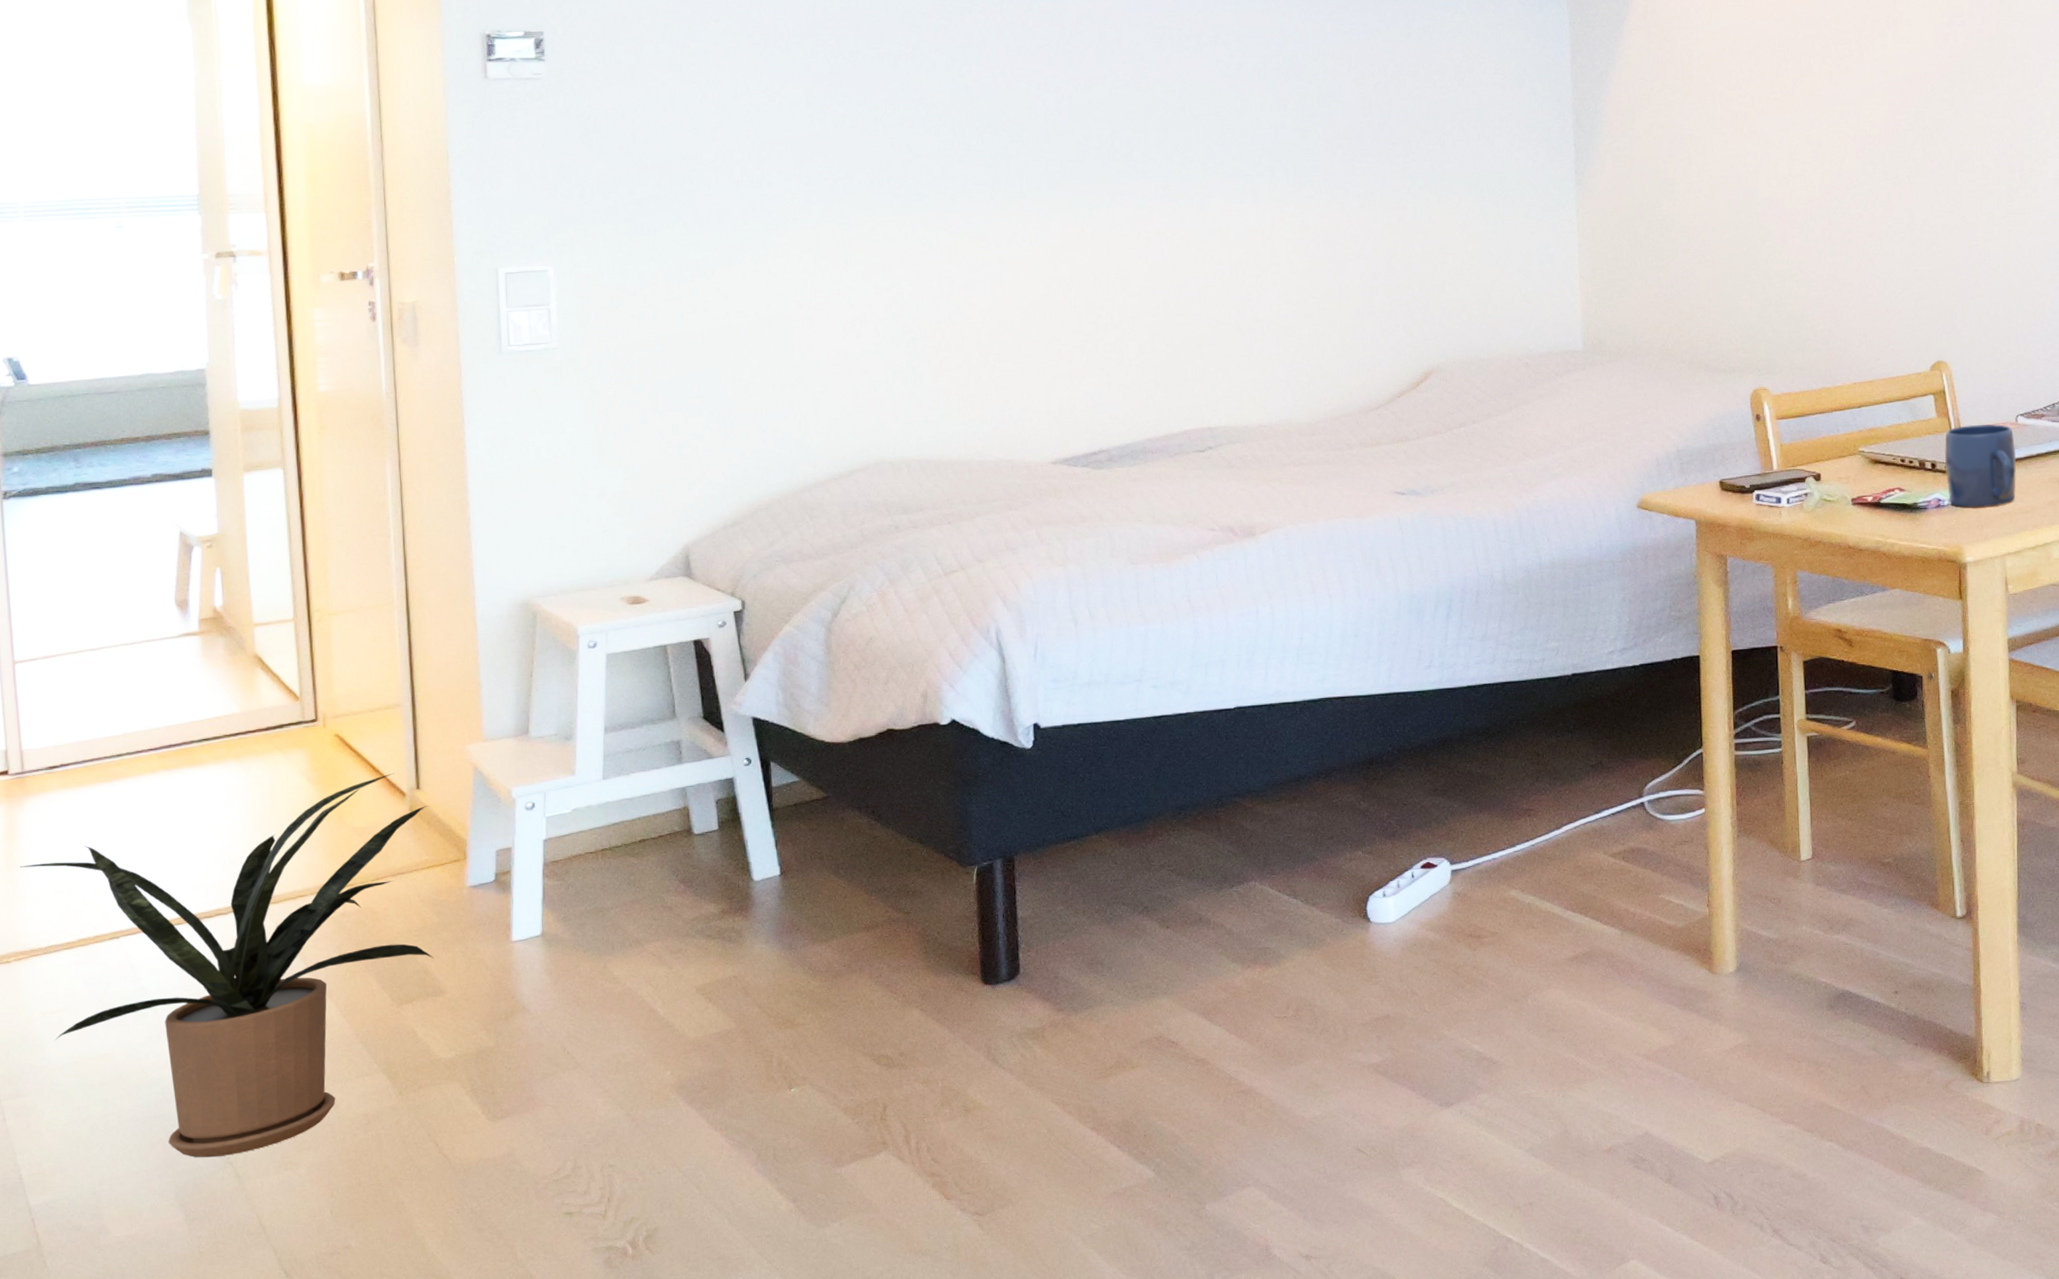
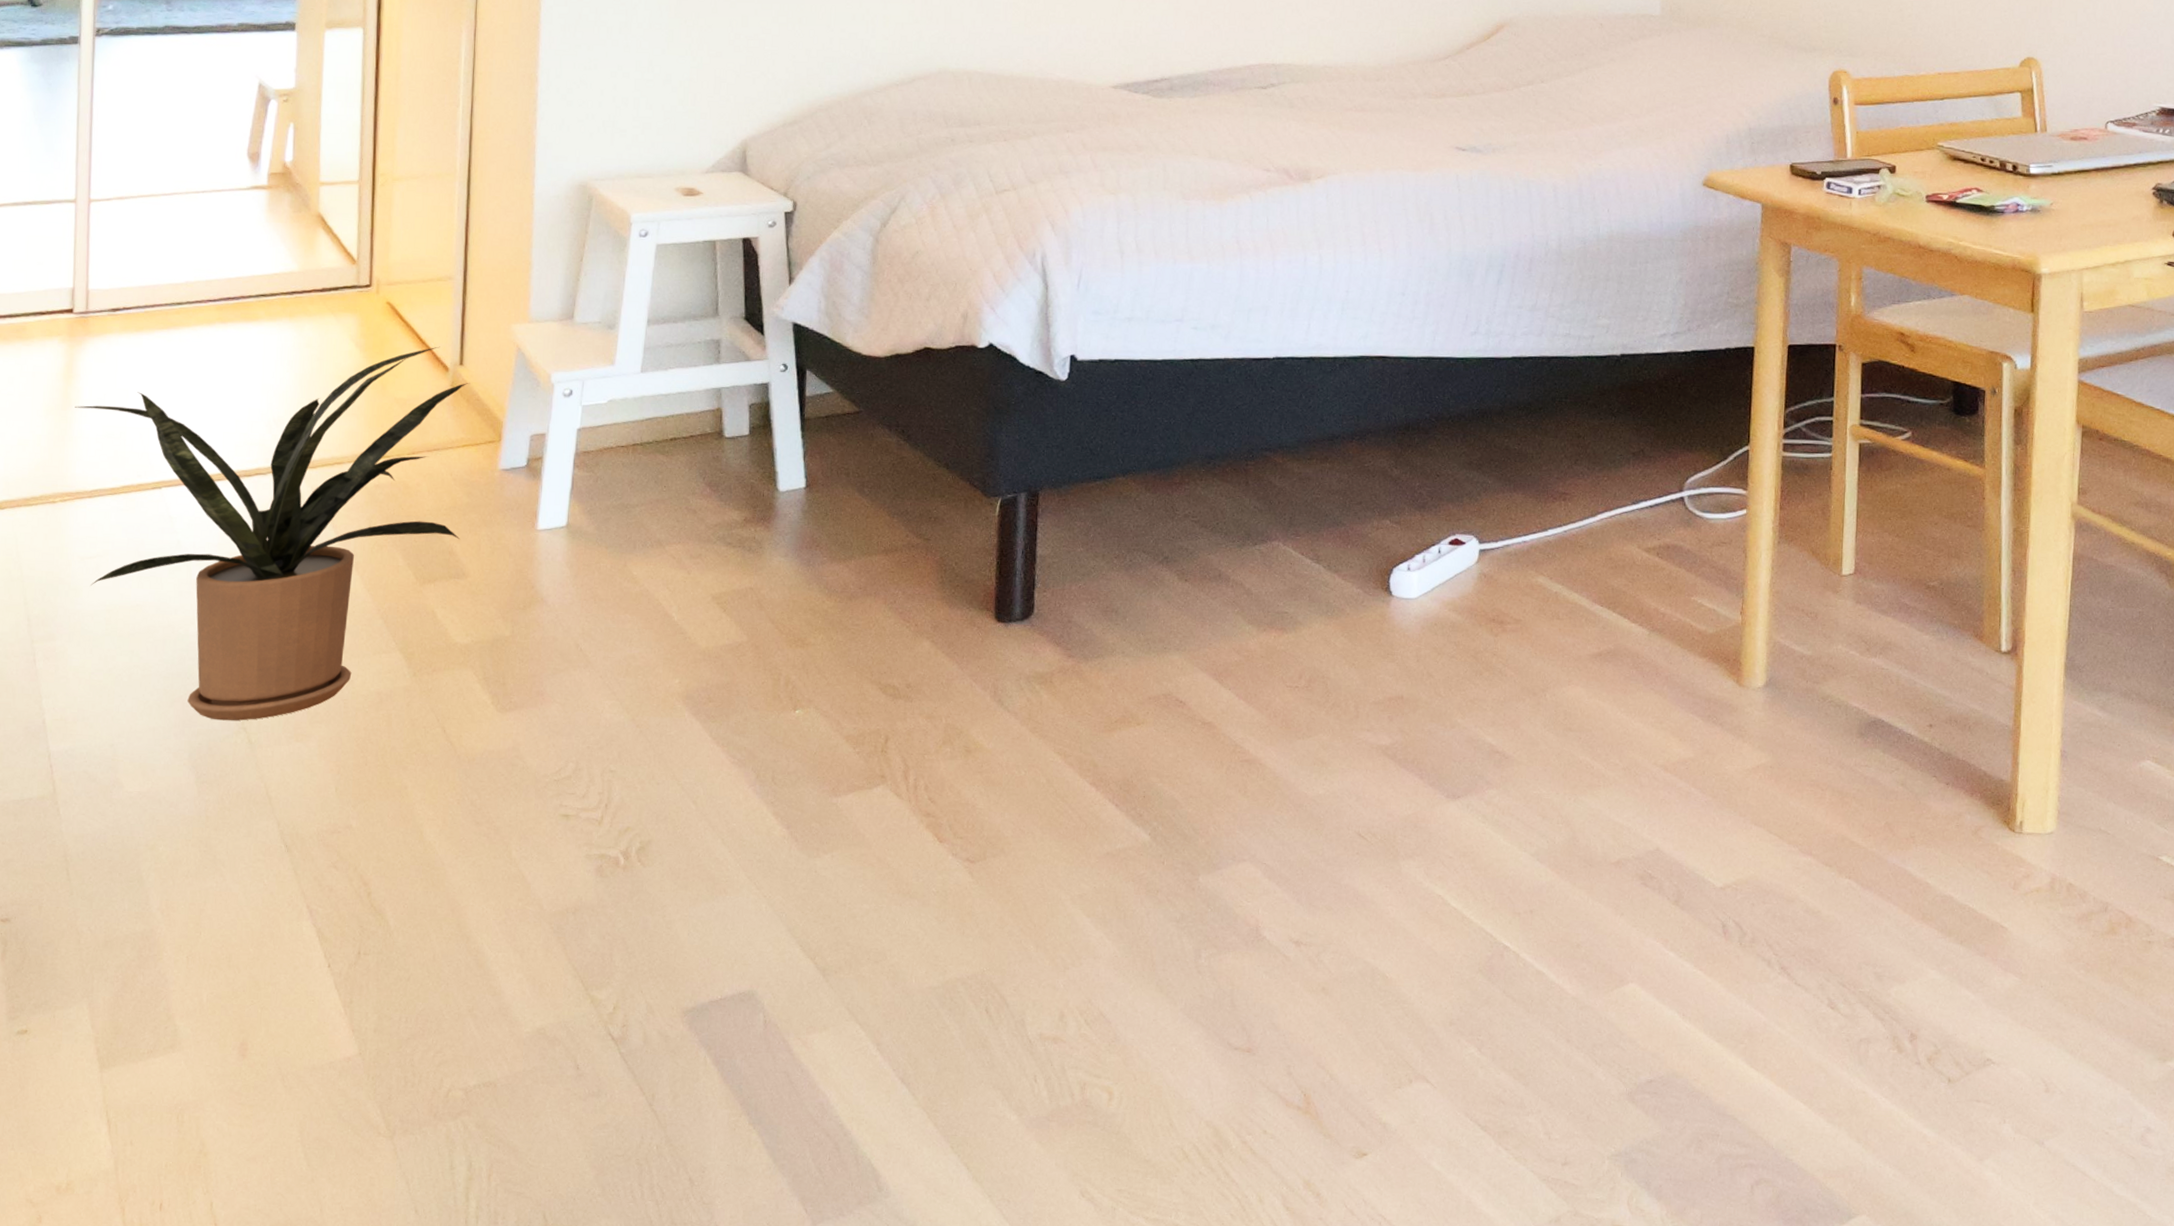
mug: present [1944,424,2017,508] -> none [2027,127,2103,216]

